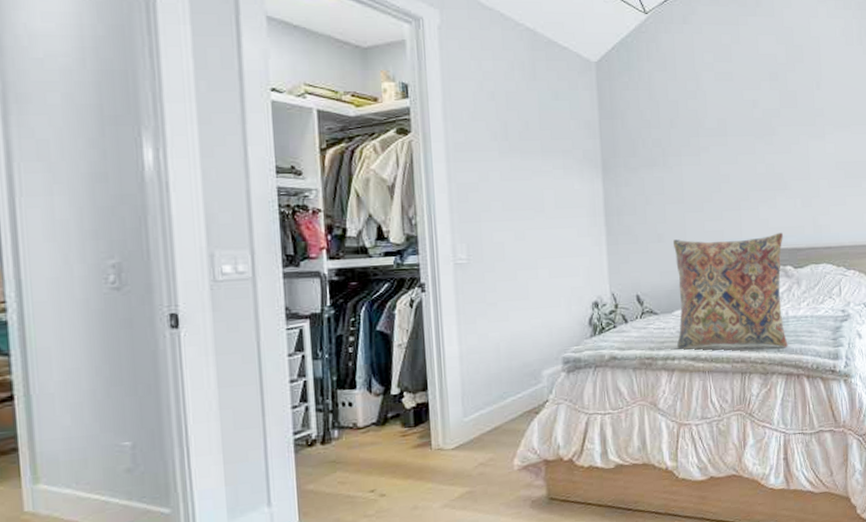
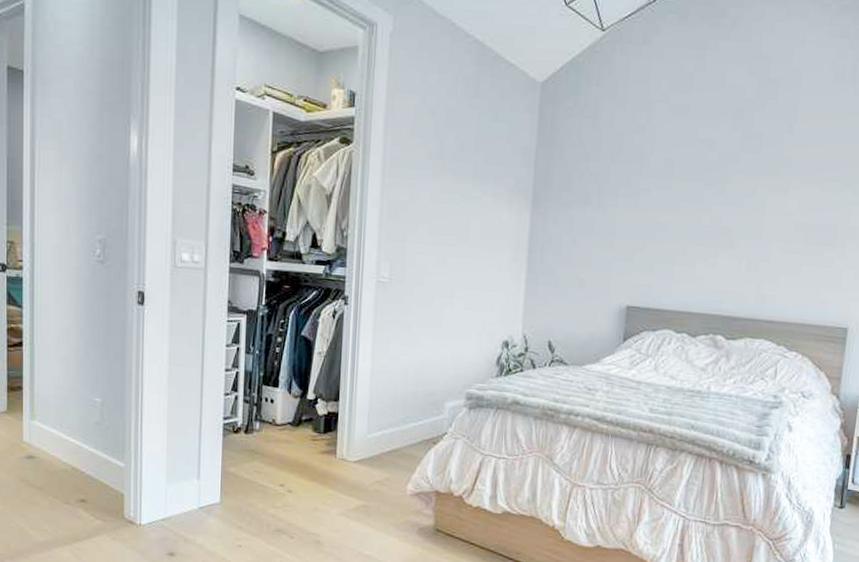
pillow: present [672,232,788,349] -> none [583,287,719,425]

